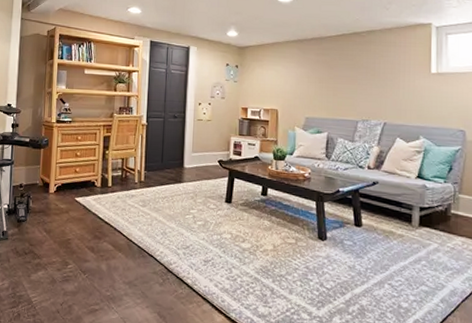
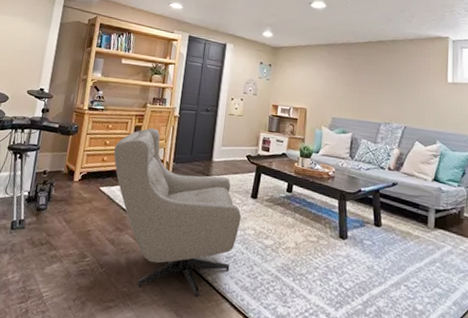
armchair: none [85,137,217,299] -> present [113,128,242,296]

